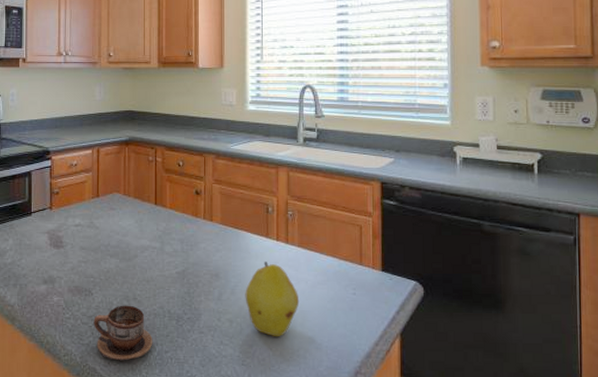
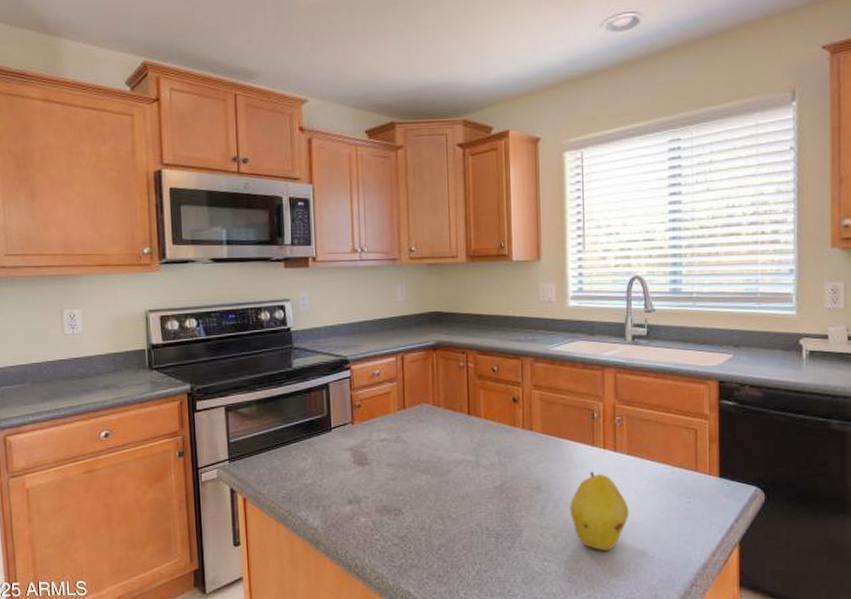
cup: present [93,305,153,361] -> none [405,523,471,582]

